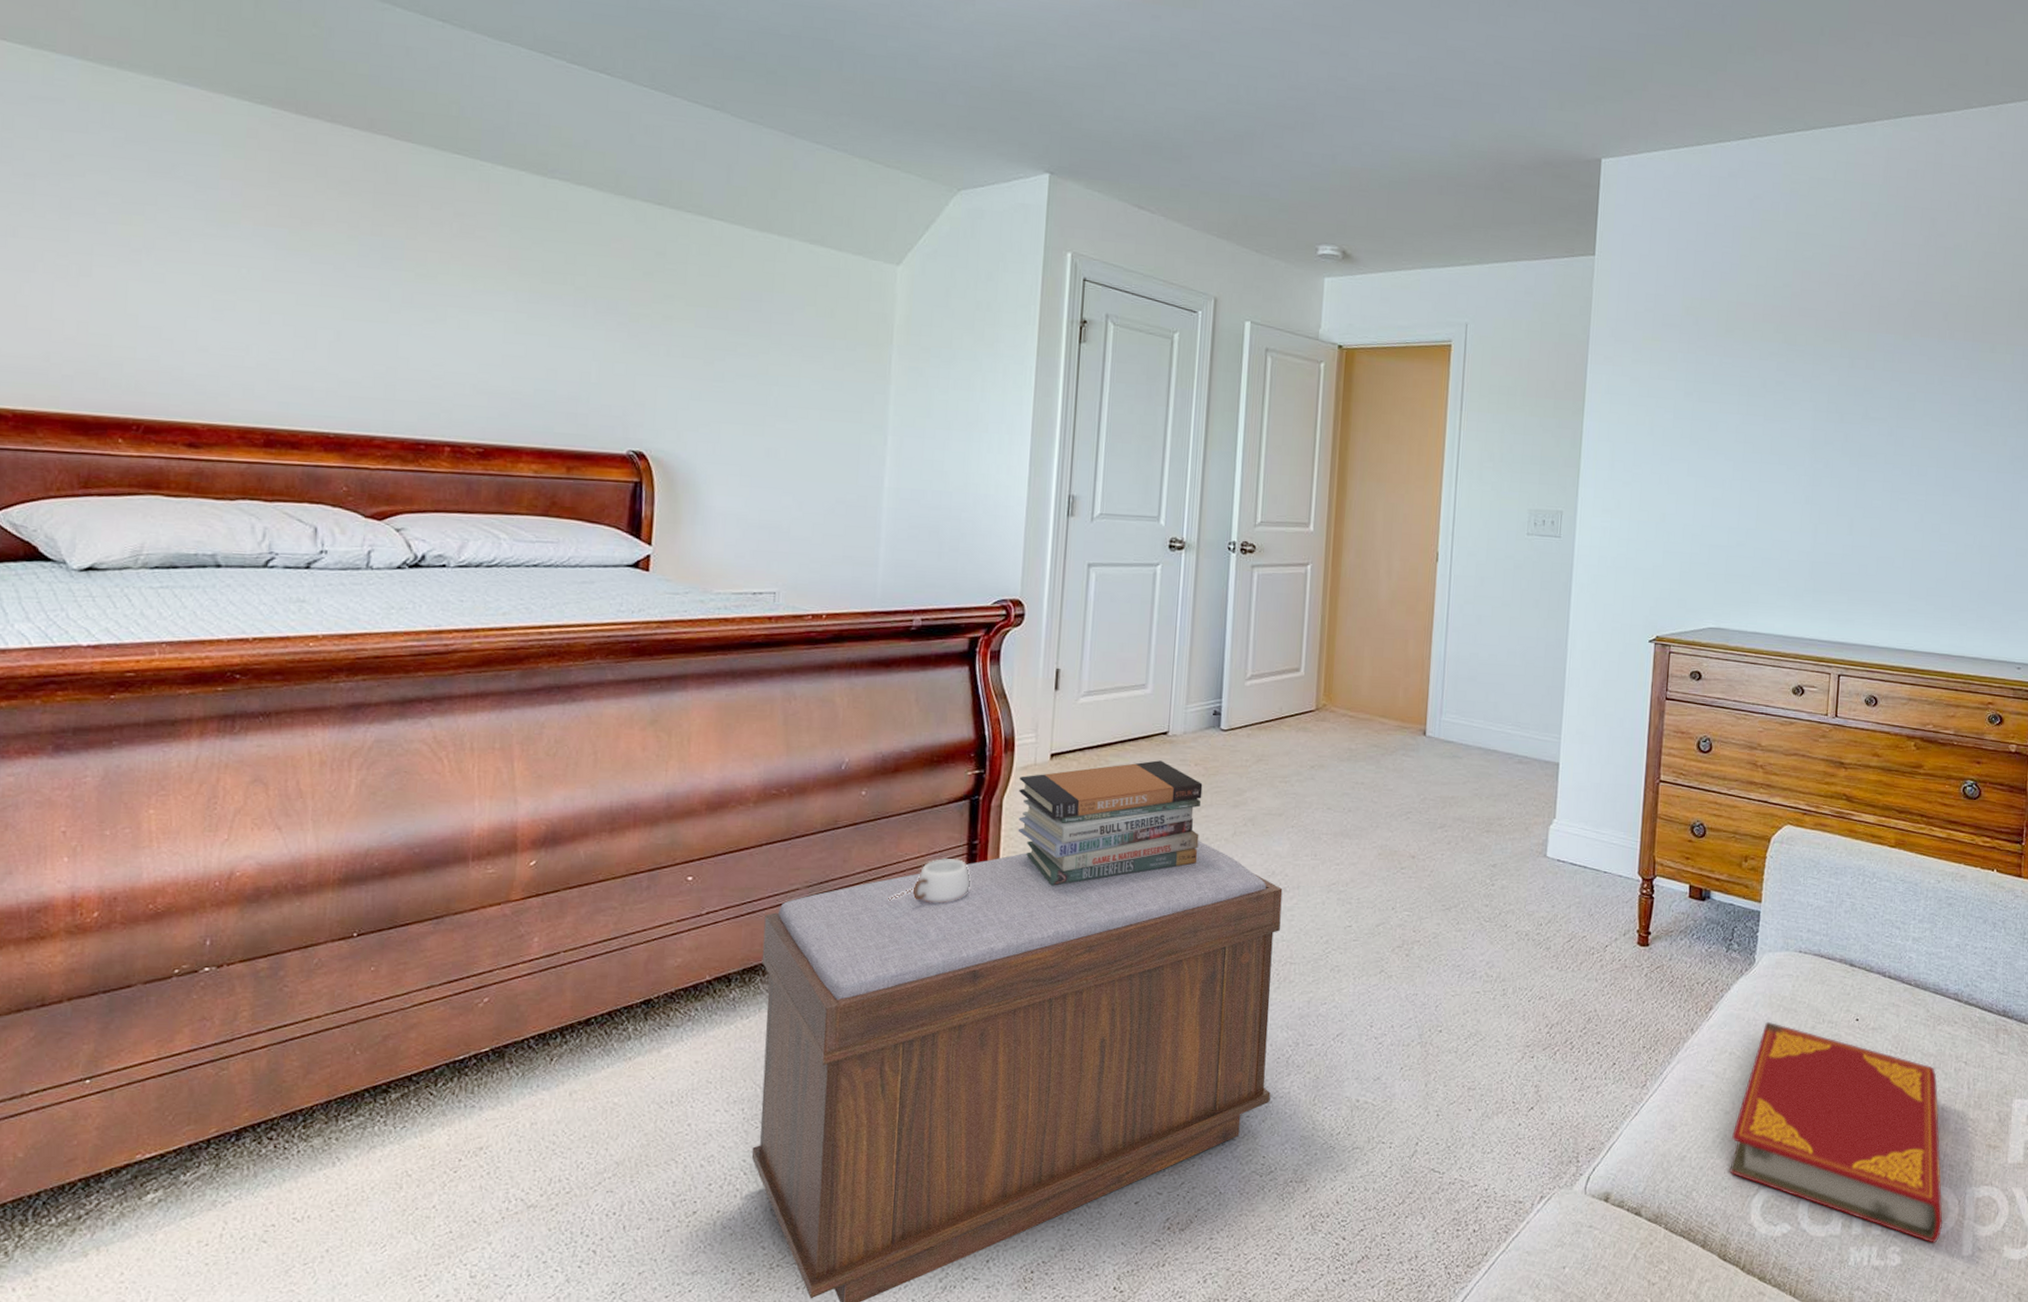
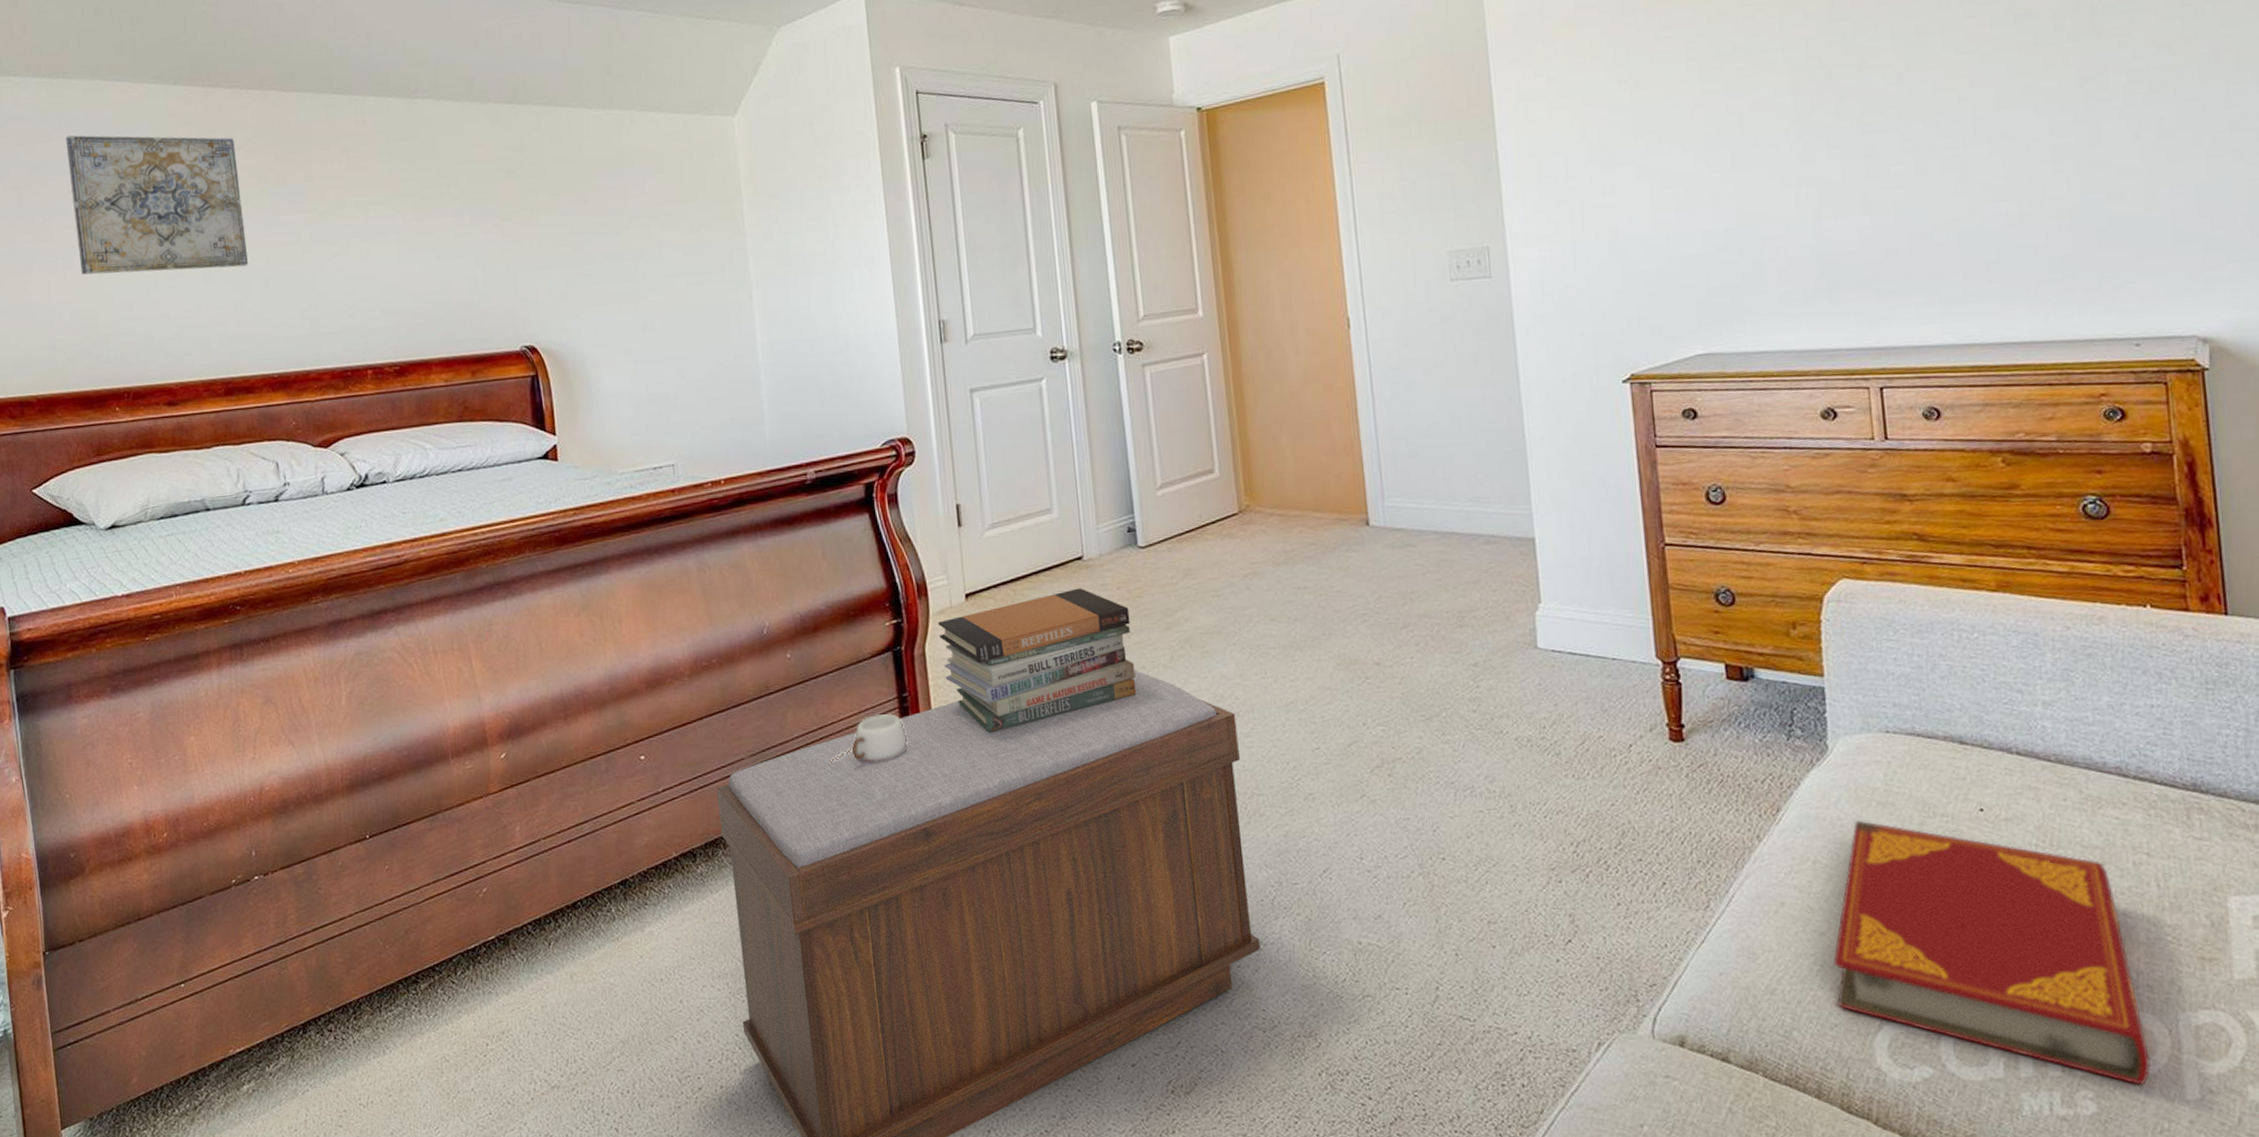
wall art: none [100,131,326,314] -> present [65,135,248,275]

